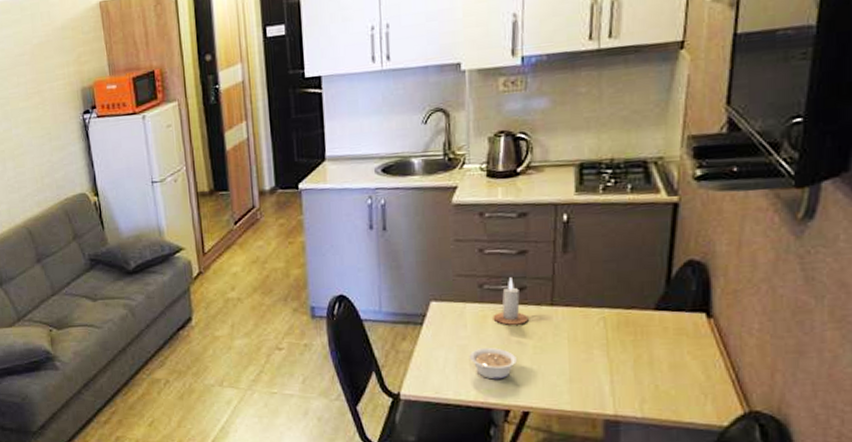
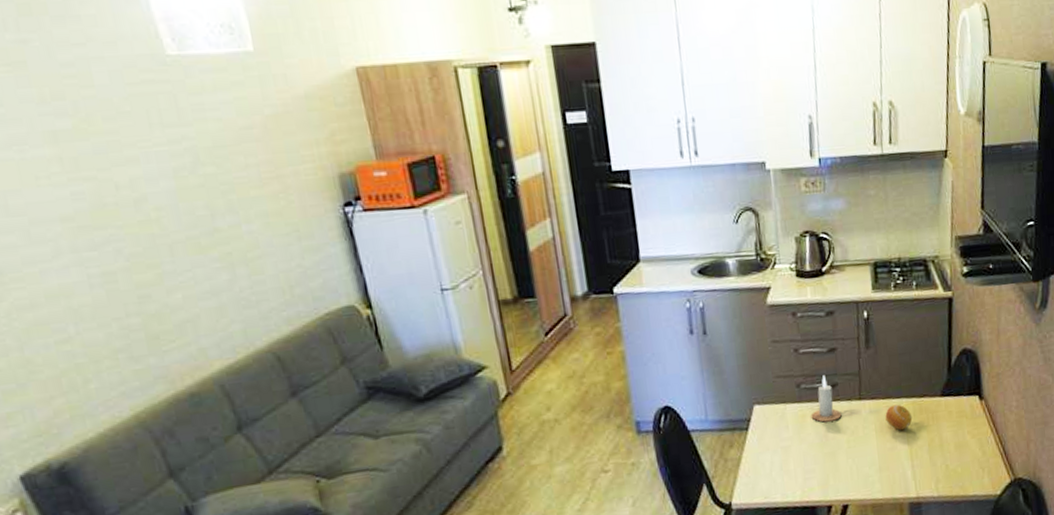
legume: present [469,348,517,380] -> none [792,445,834,478]
fruit: none [581,314,616,342] -> present [885,404,913,431]

